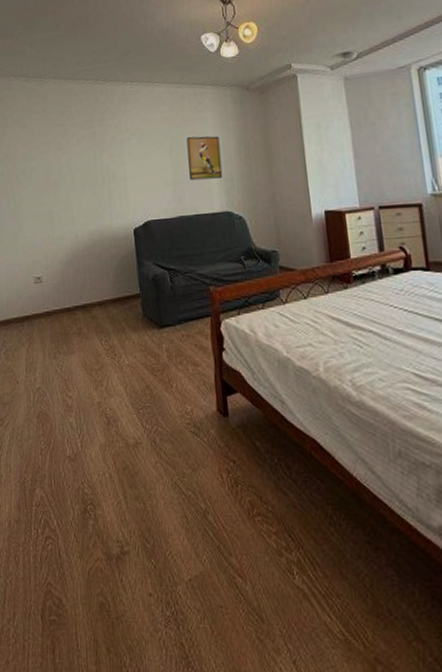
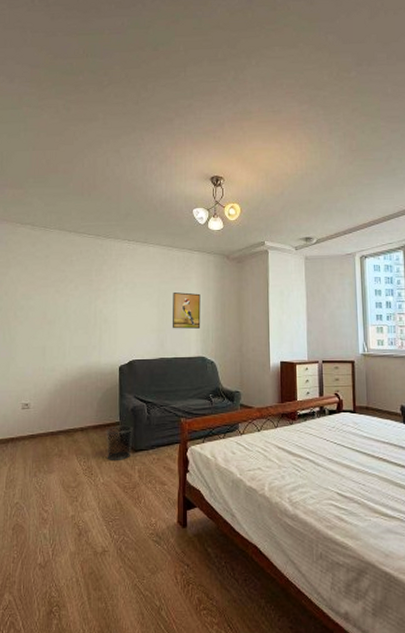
waste bin: none [126,297,157,338] -> present [106,425,133,460]

